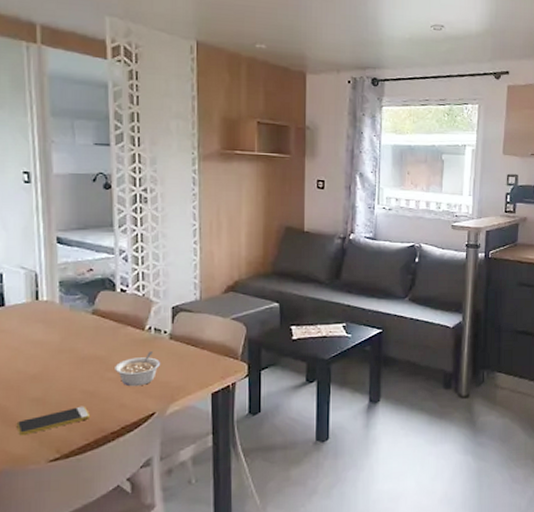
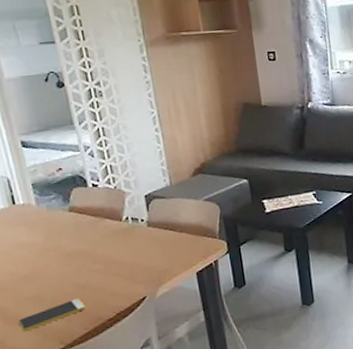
legume: present [115,352,160,387] -> none [100,240,143,275]

